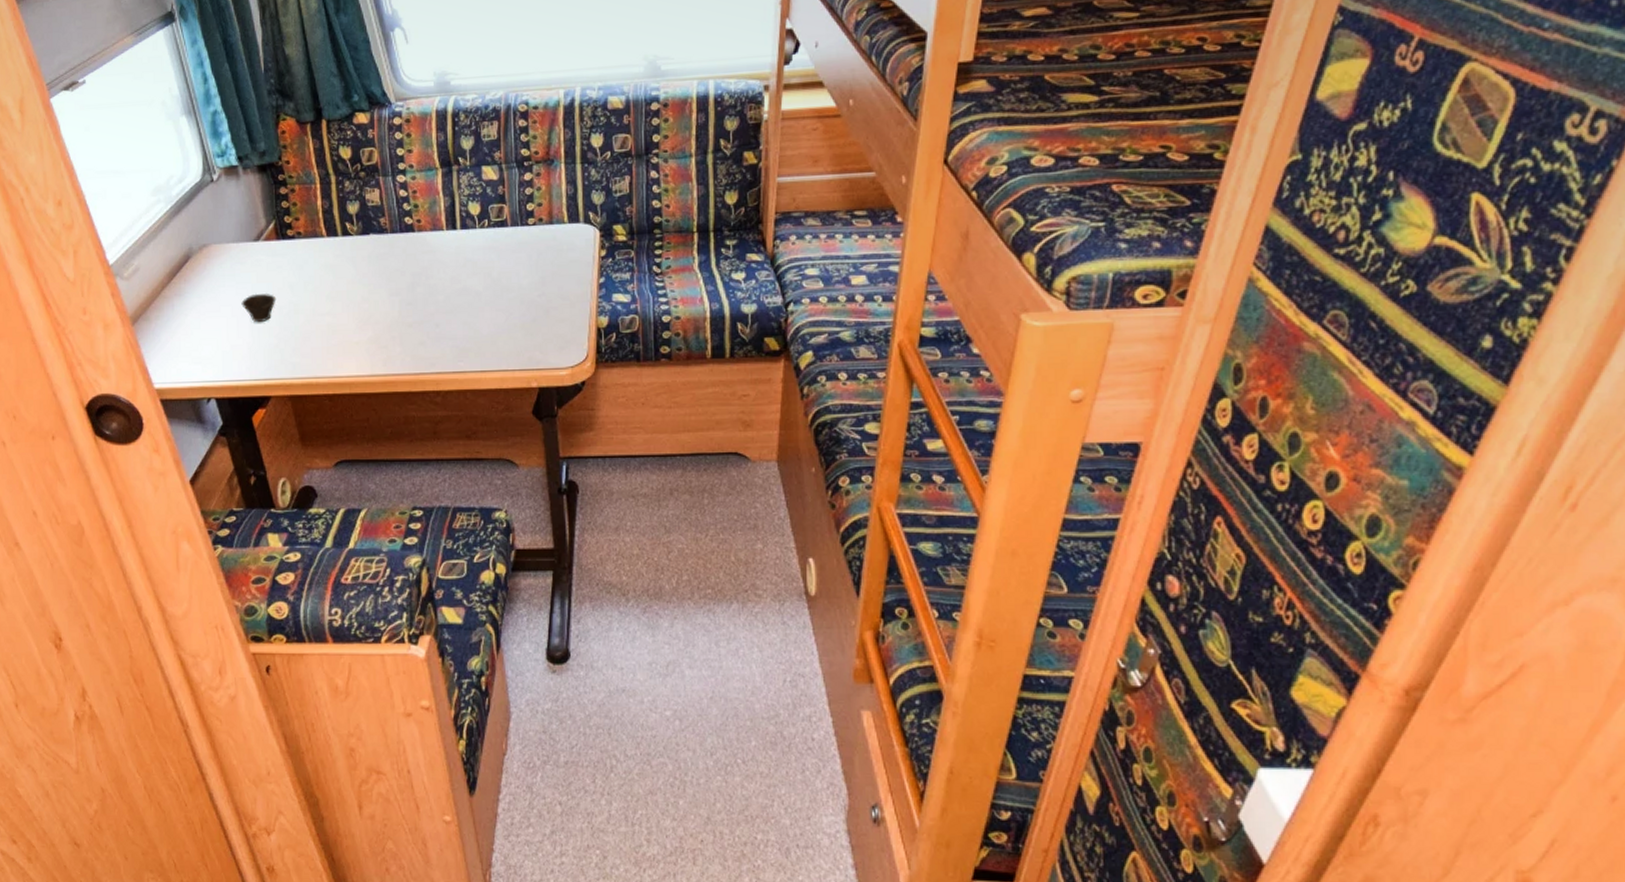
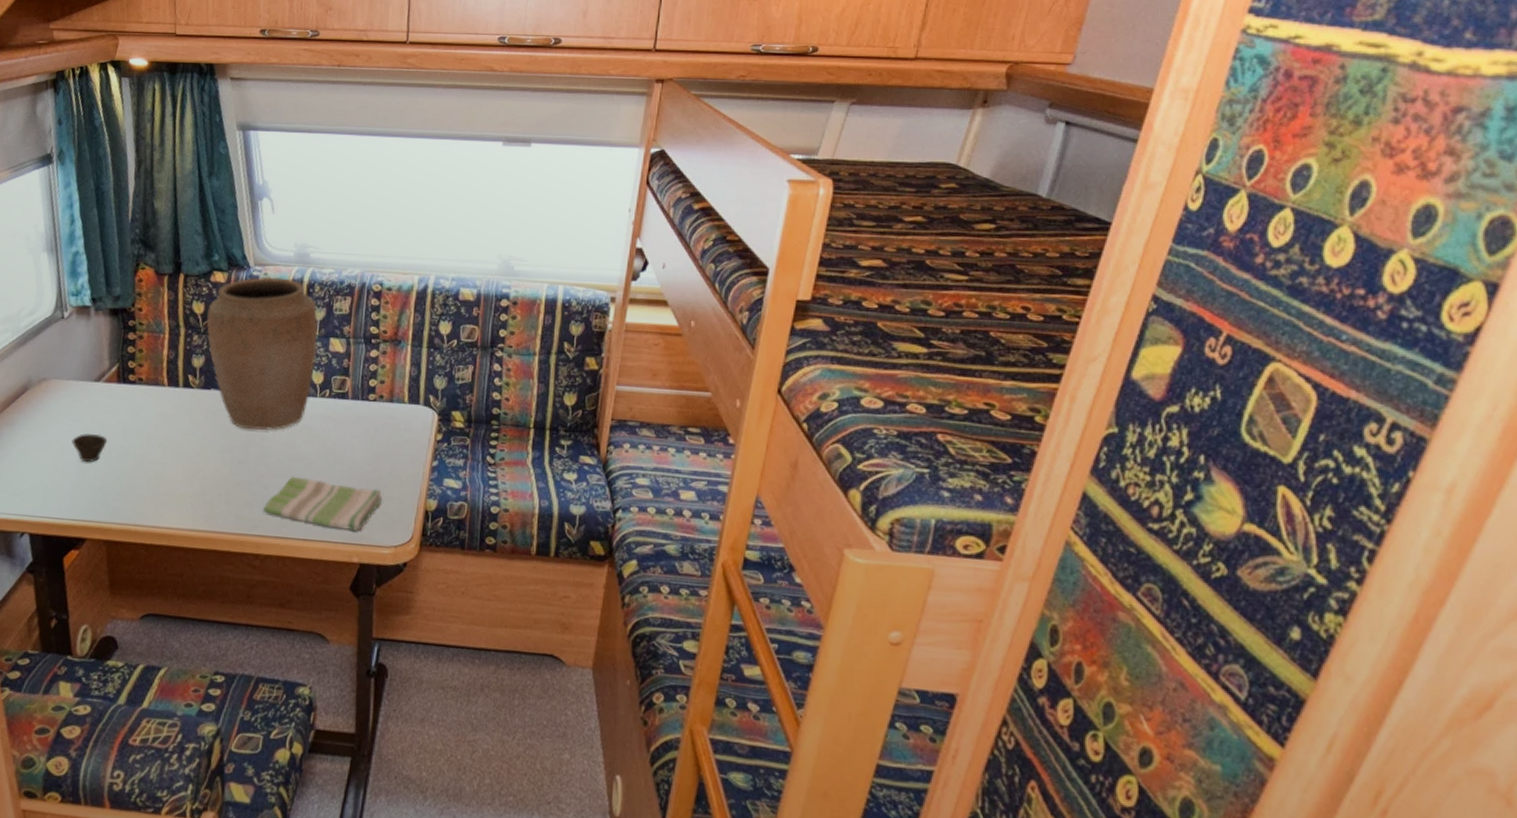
vase: none [355,110,470,269] -> present [206,277,318,430]
dish towel: none [438,310,553,358] -> present [263,476,382,532]

